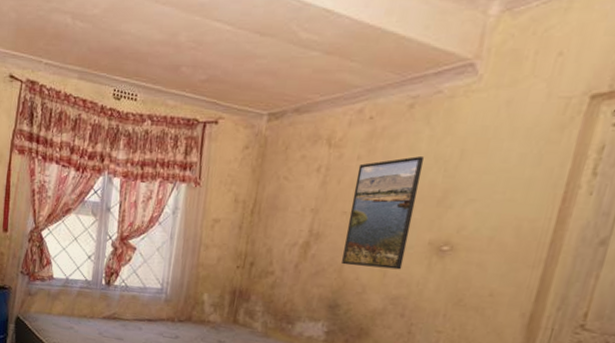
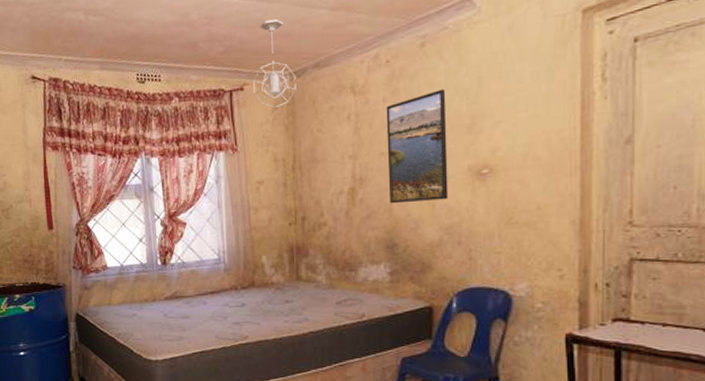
pendant light: none [227,54,274,148] -> present [253,19,297,109]

